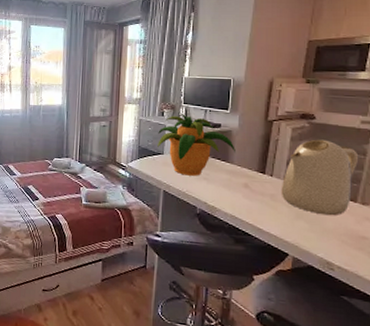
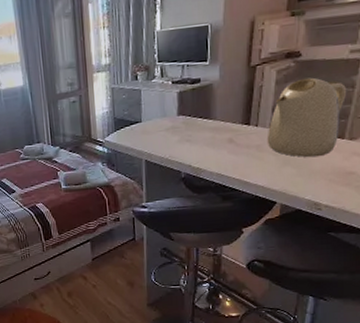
potted plant: present [158,112,235,176] -> none [133,73,218,141]

